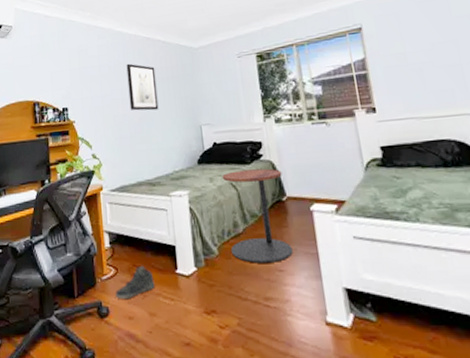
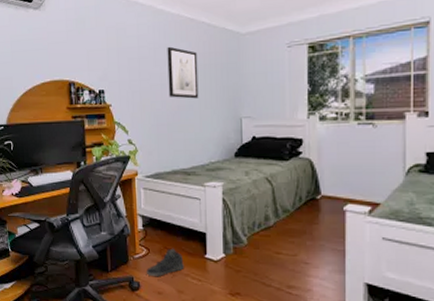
side table: present [222,168,293,263] -> none [258,166,320,255]

